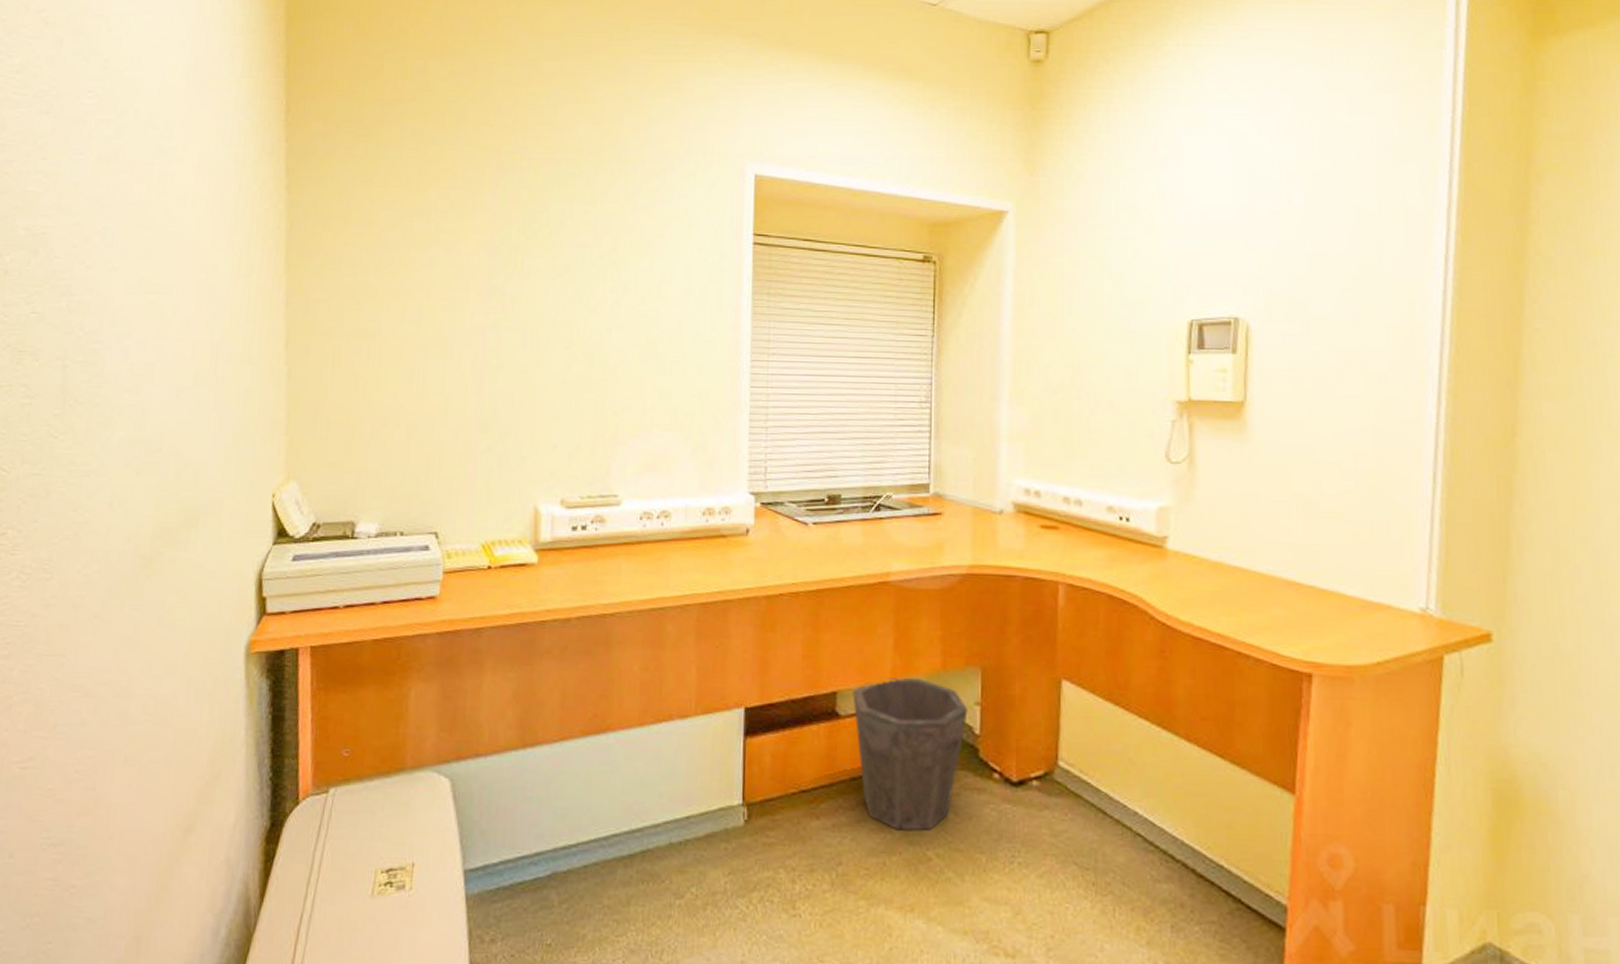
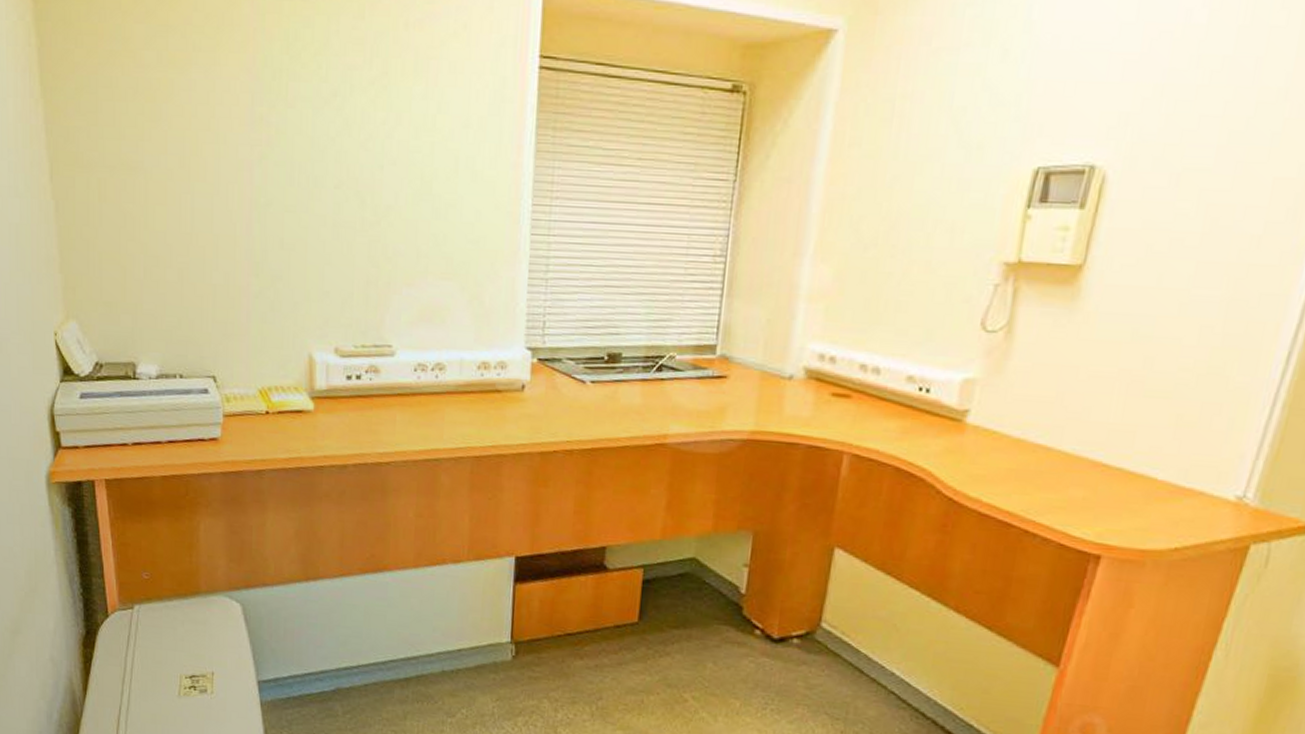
waste bin: present [853,677,968,831] -> none [621,536,736,676]

